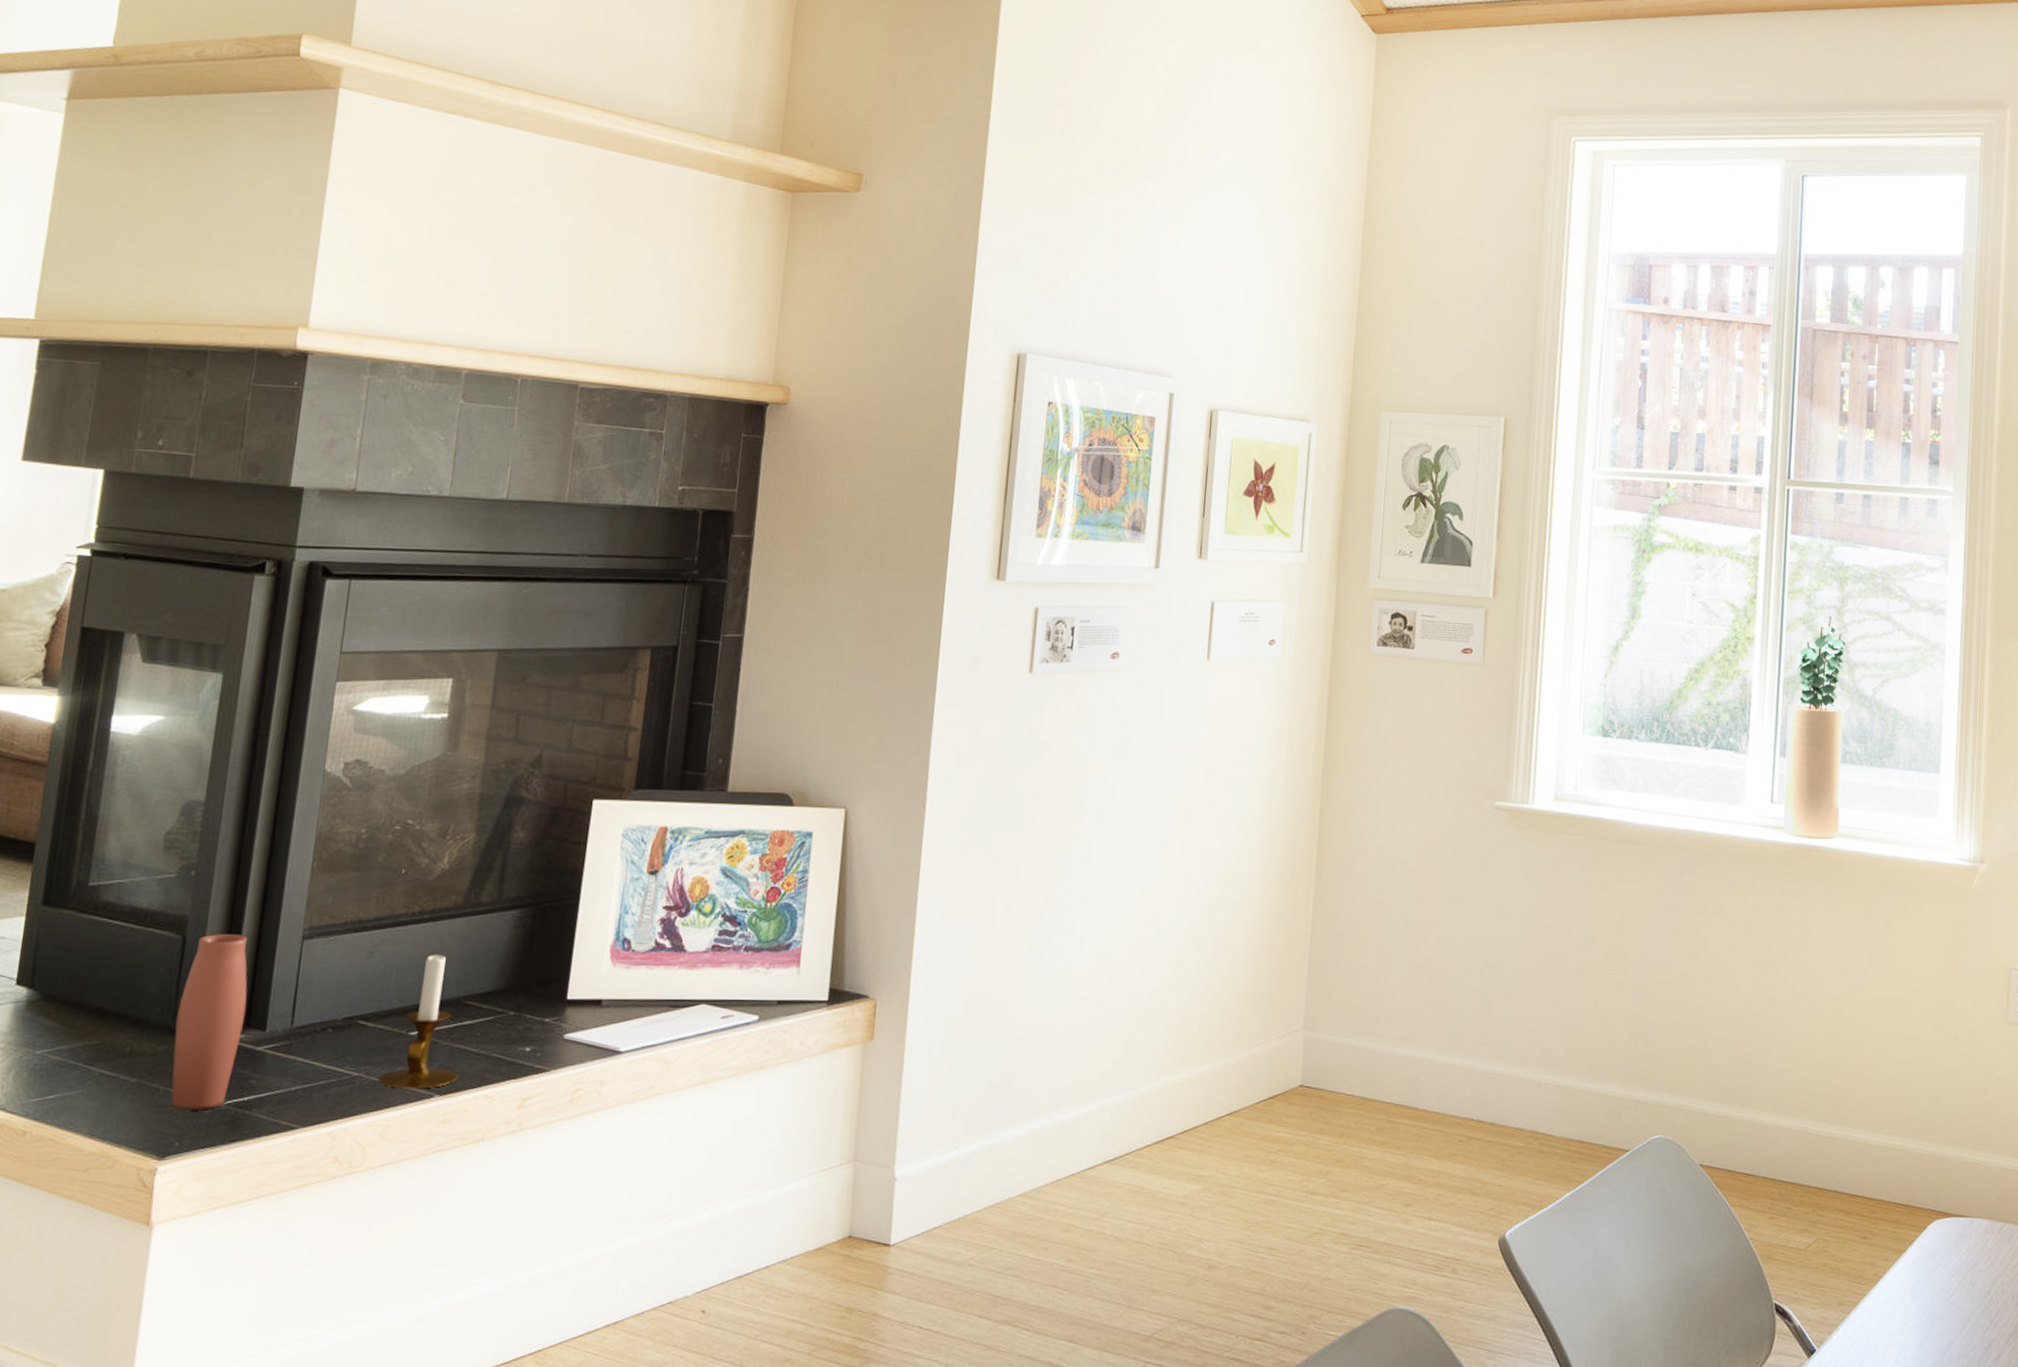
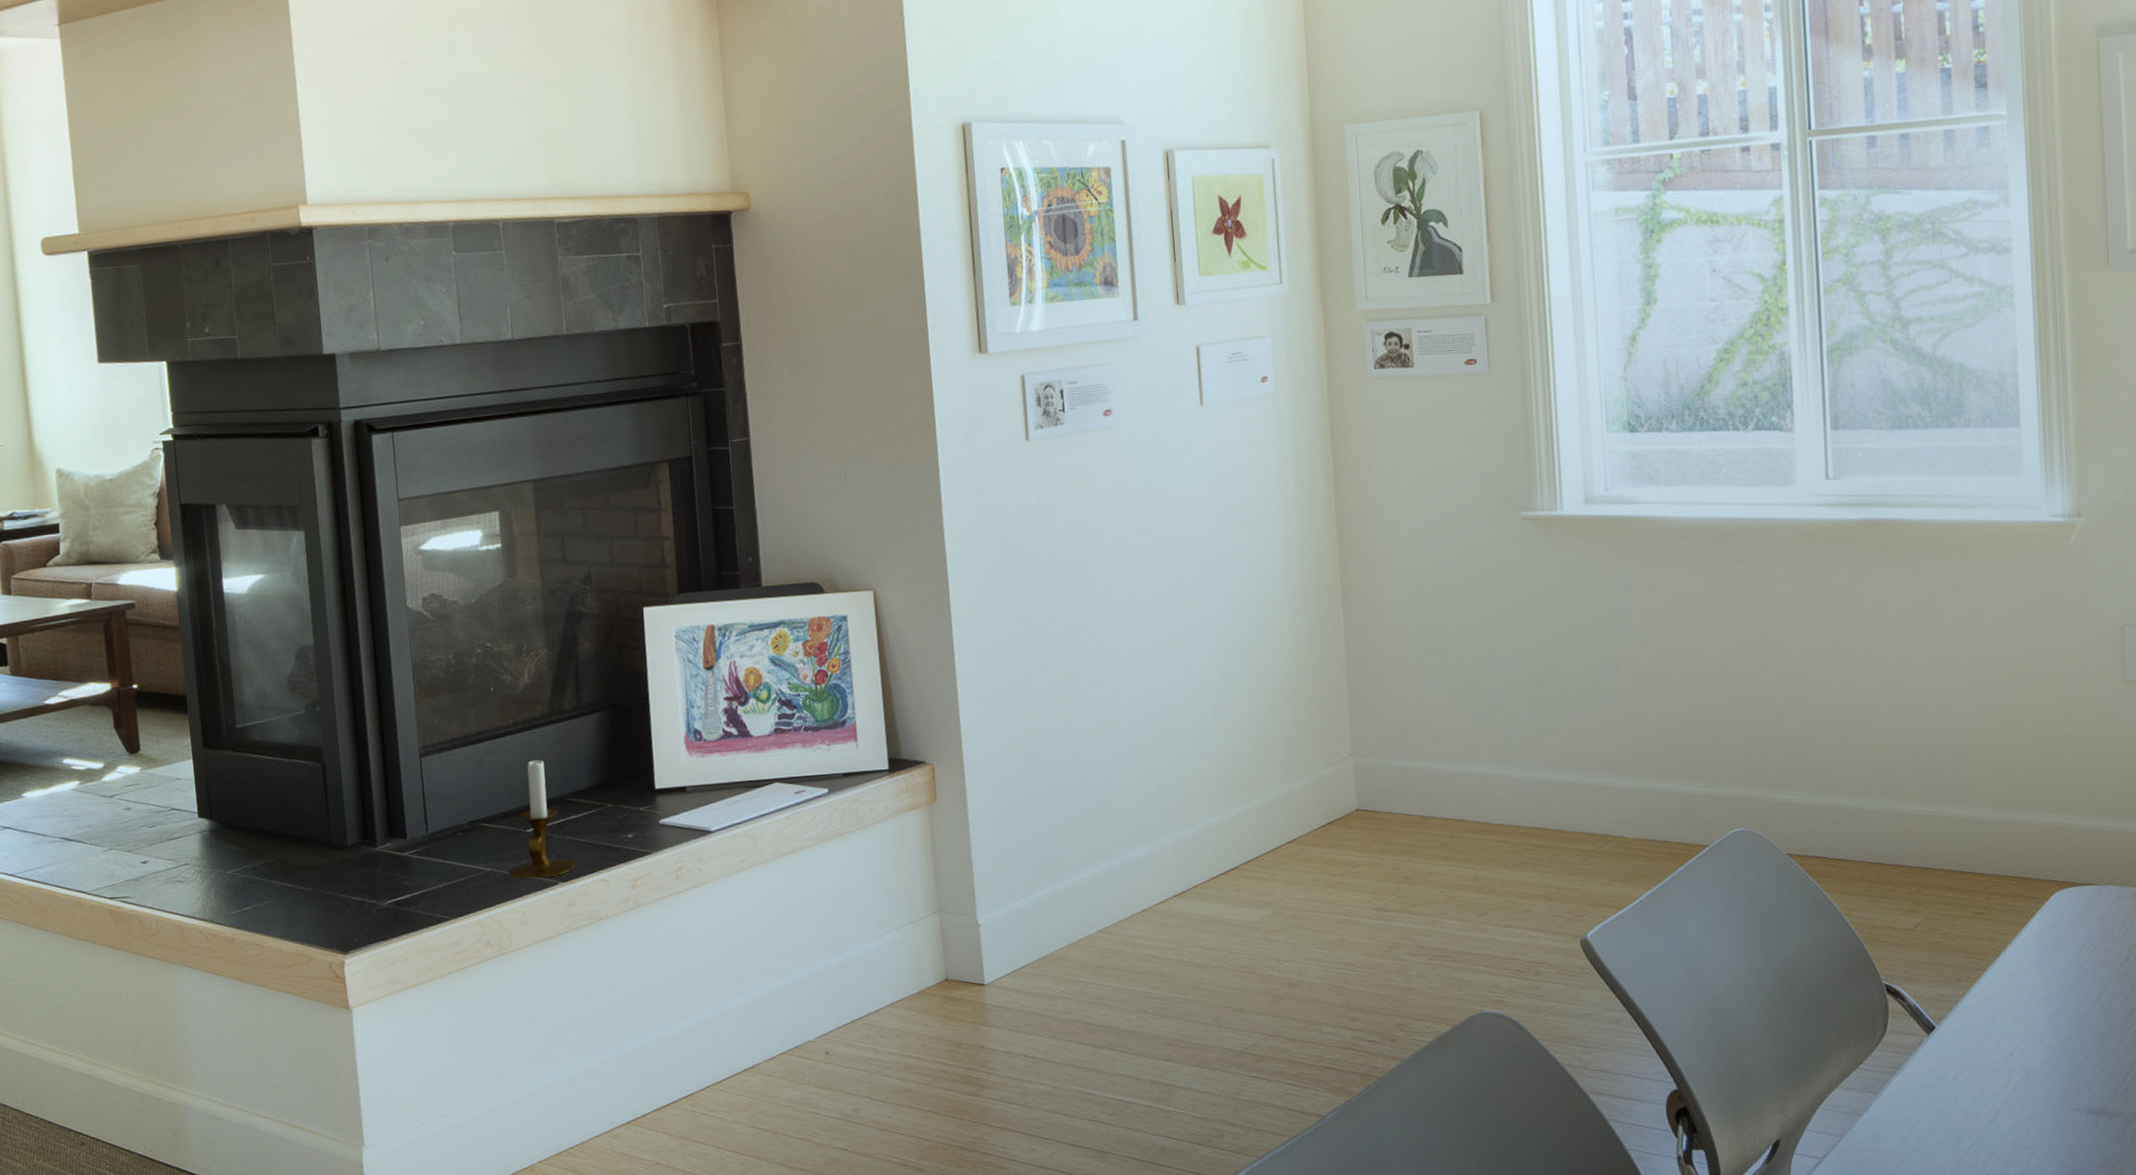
vase: present [170,933,248,1111] -> none [331,757,388,912]
vase: present [1783,616,1846,840] -> none [1835,272,1907,513]

